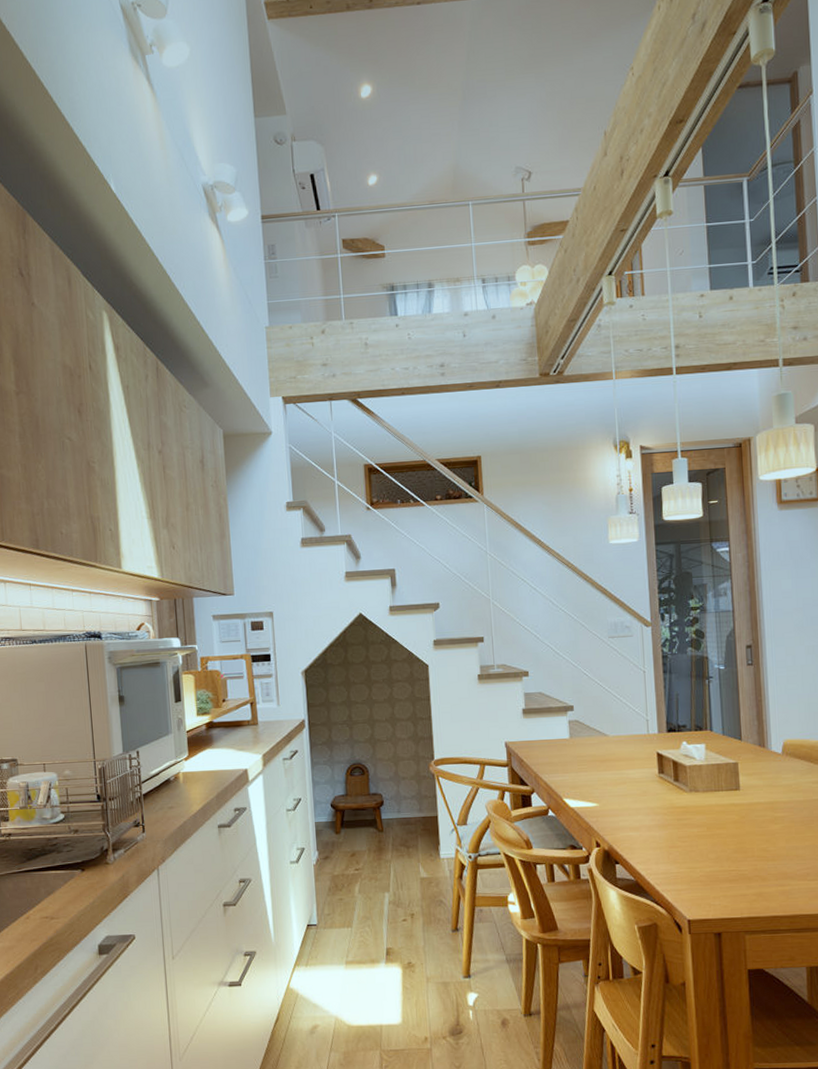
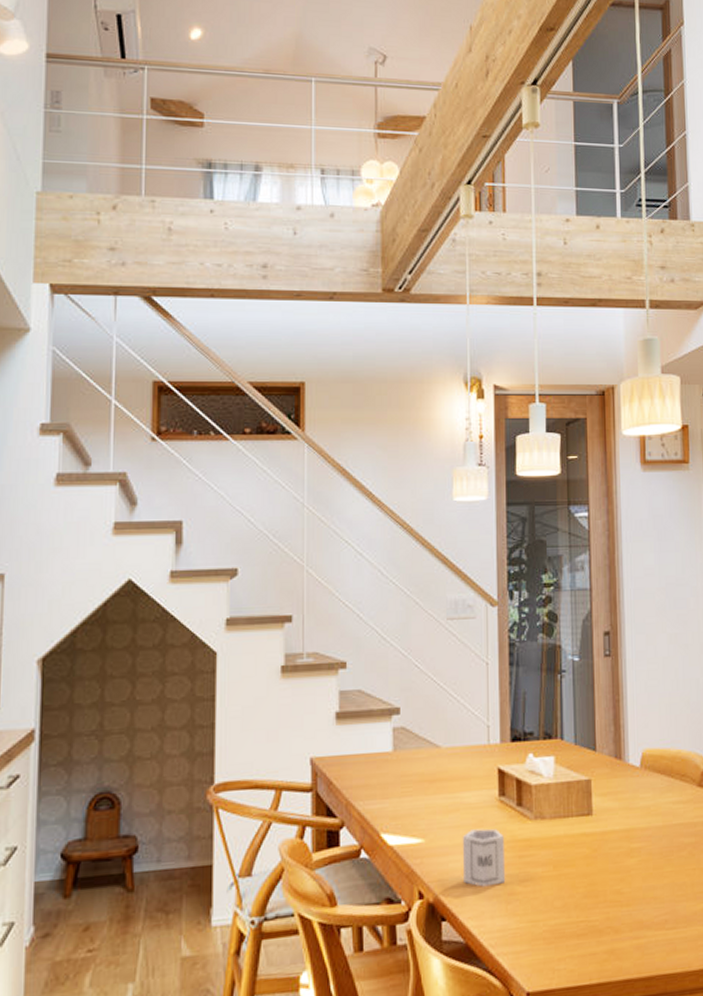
cup: none [630,797,667,841] -> present [463,829,506,887]

